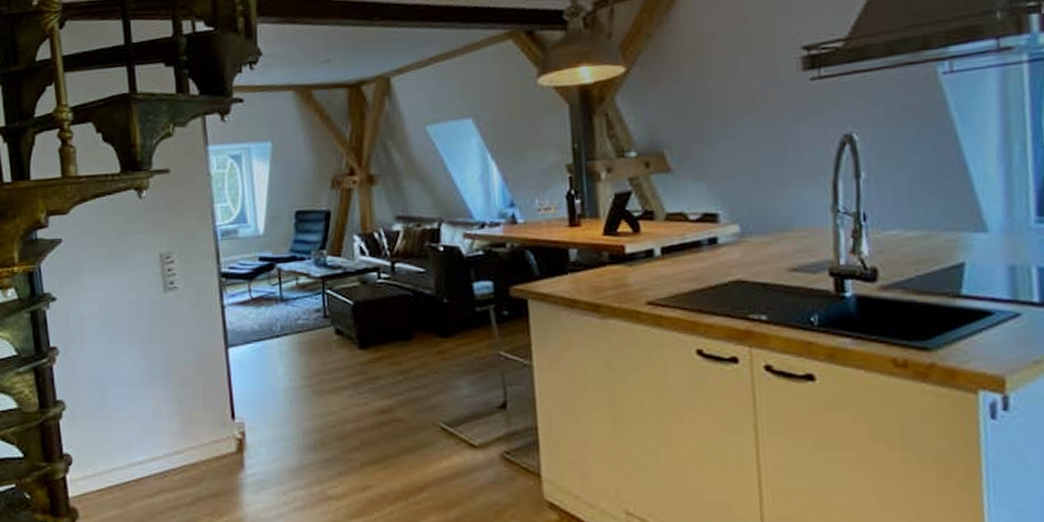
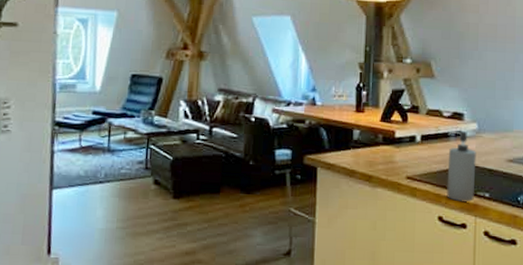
soap dispenser: none [698,237,745,328] -> present [447,131,476,202]

